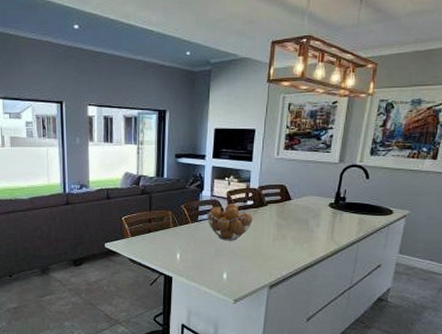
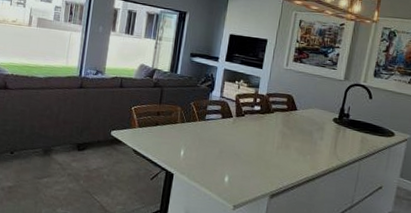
fruit basket: present [207,204,254,241] -> none [214,106,260,144]

